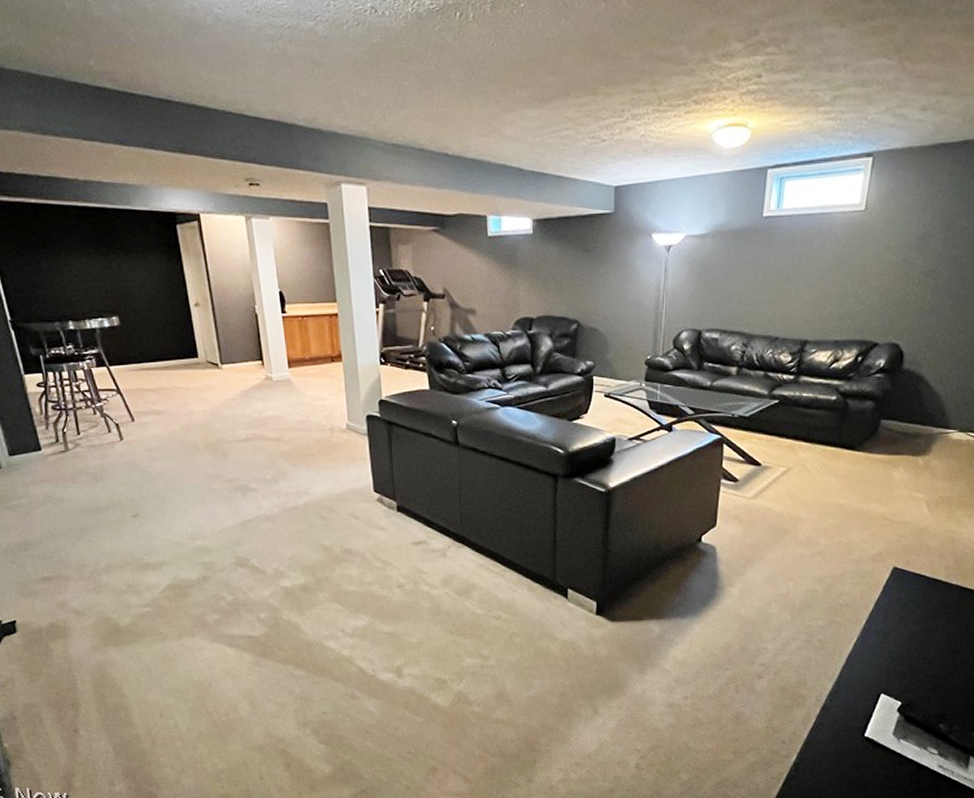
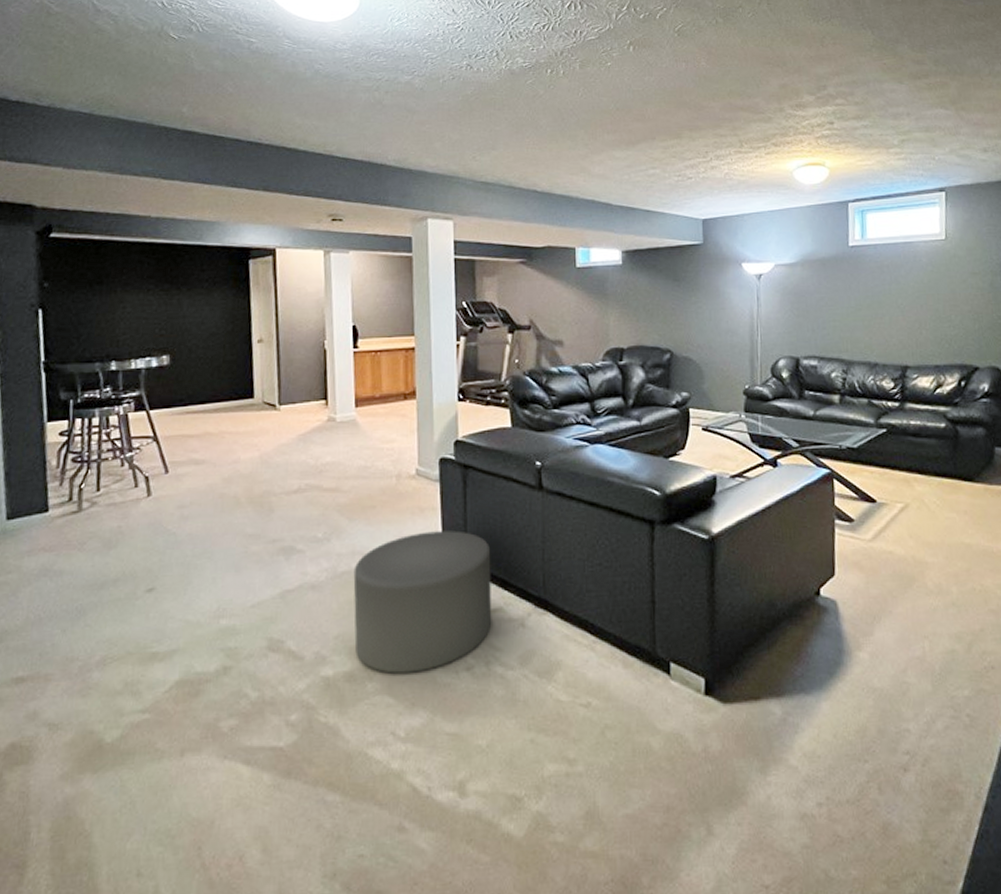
pouf: none [300,477,418,587] -> present [353,530,492,674]

